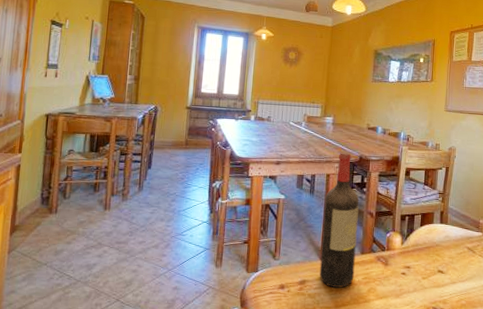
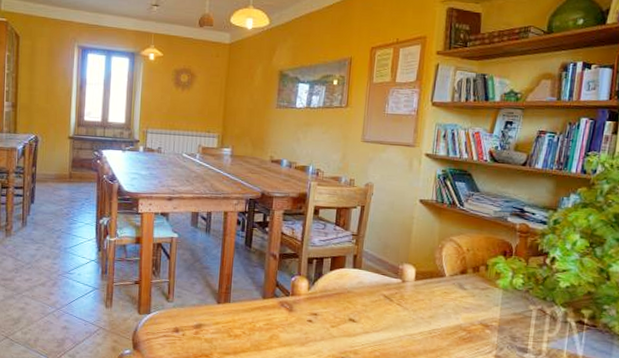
wine bottle: present [319,152,359,288] -> none [216,187,261,334]

